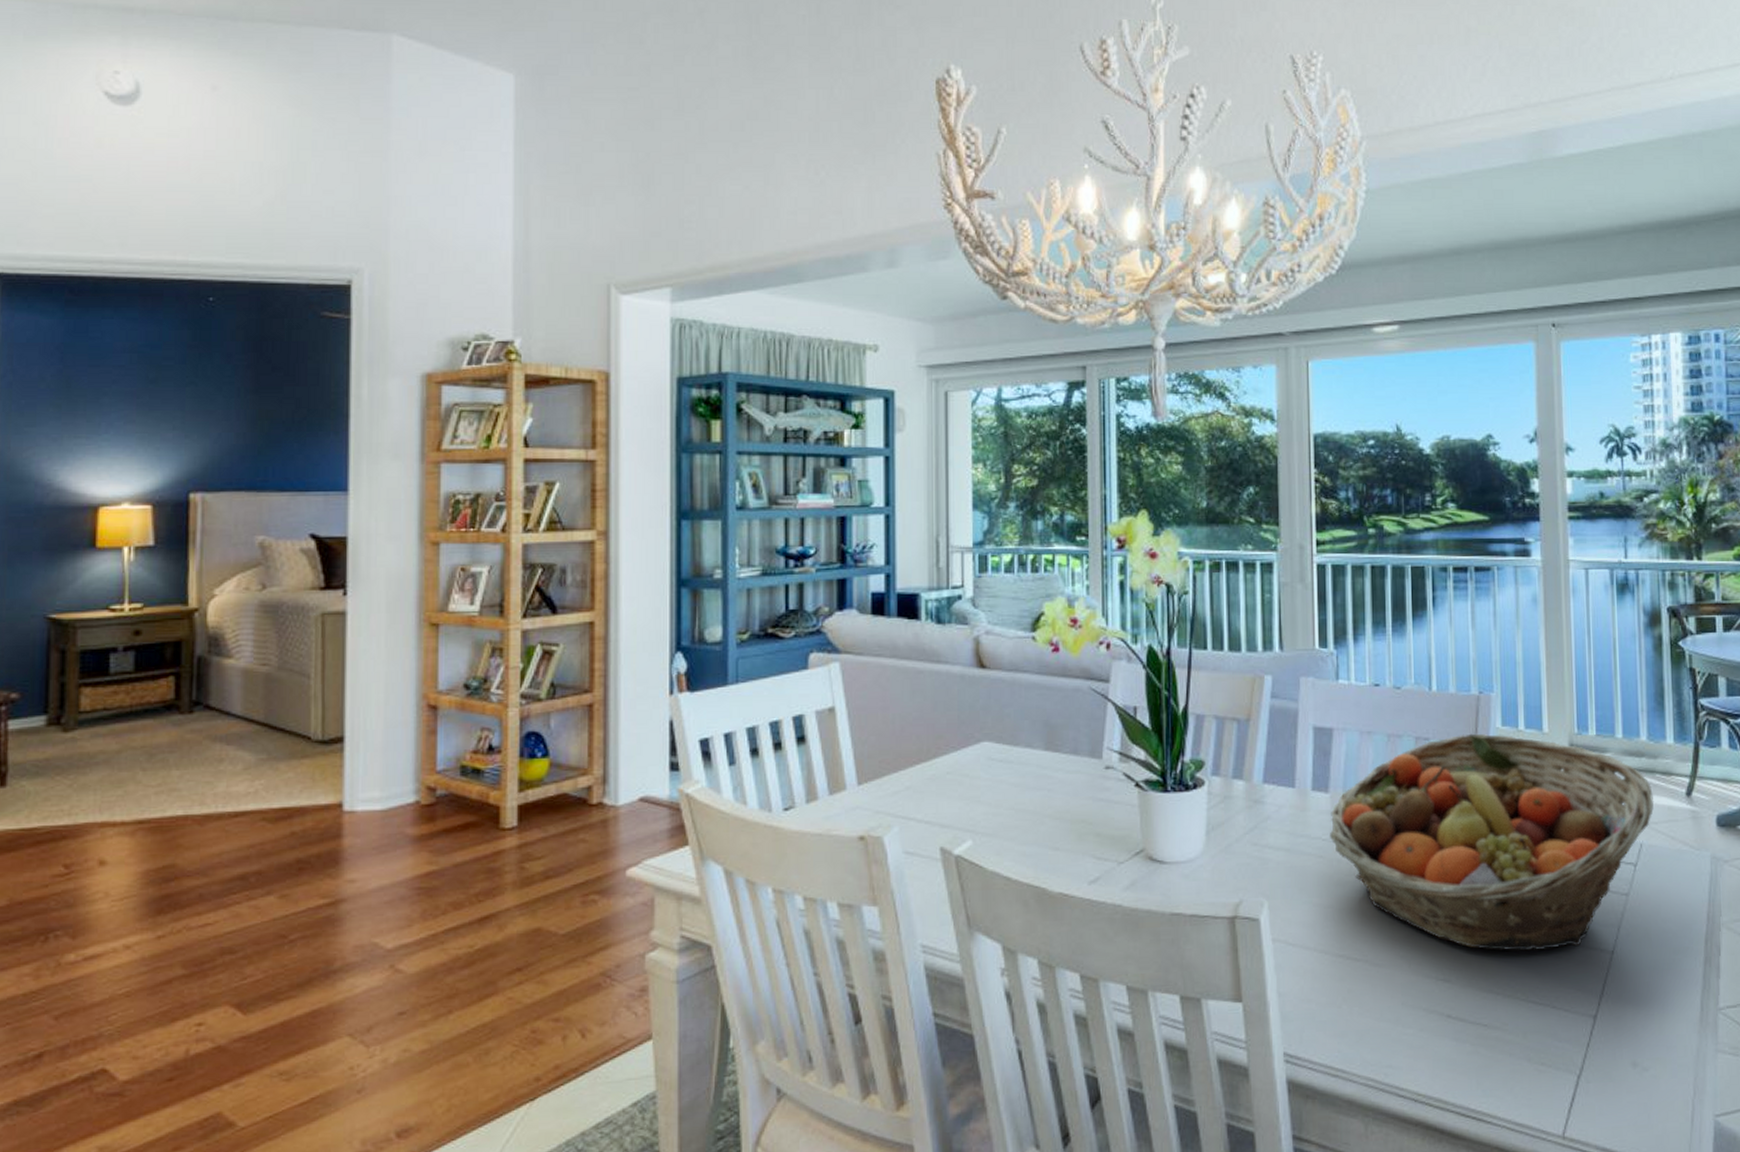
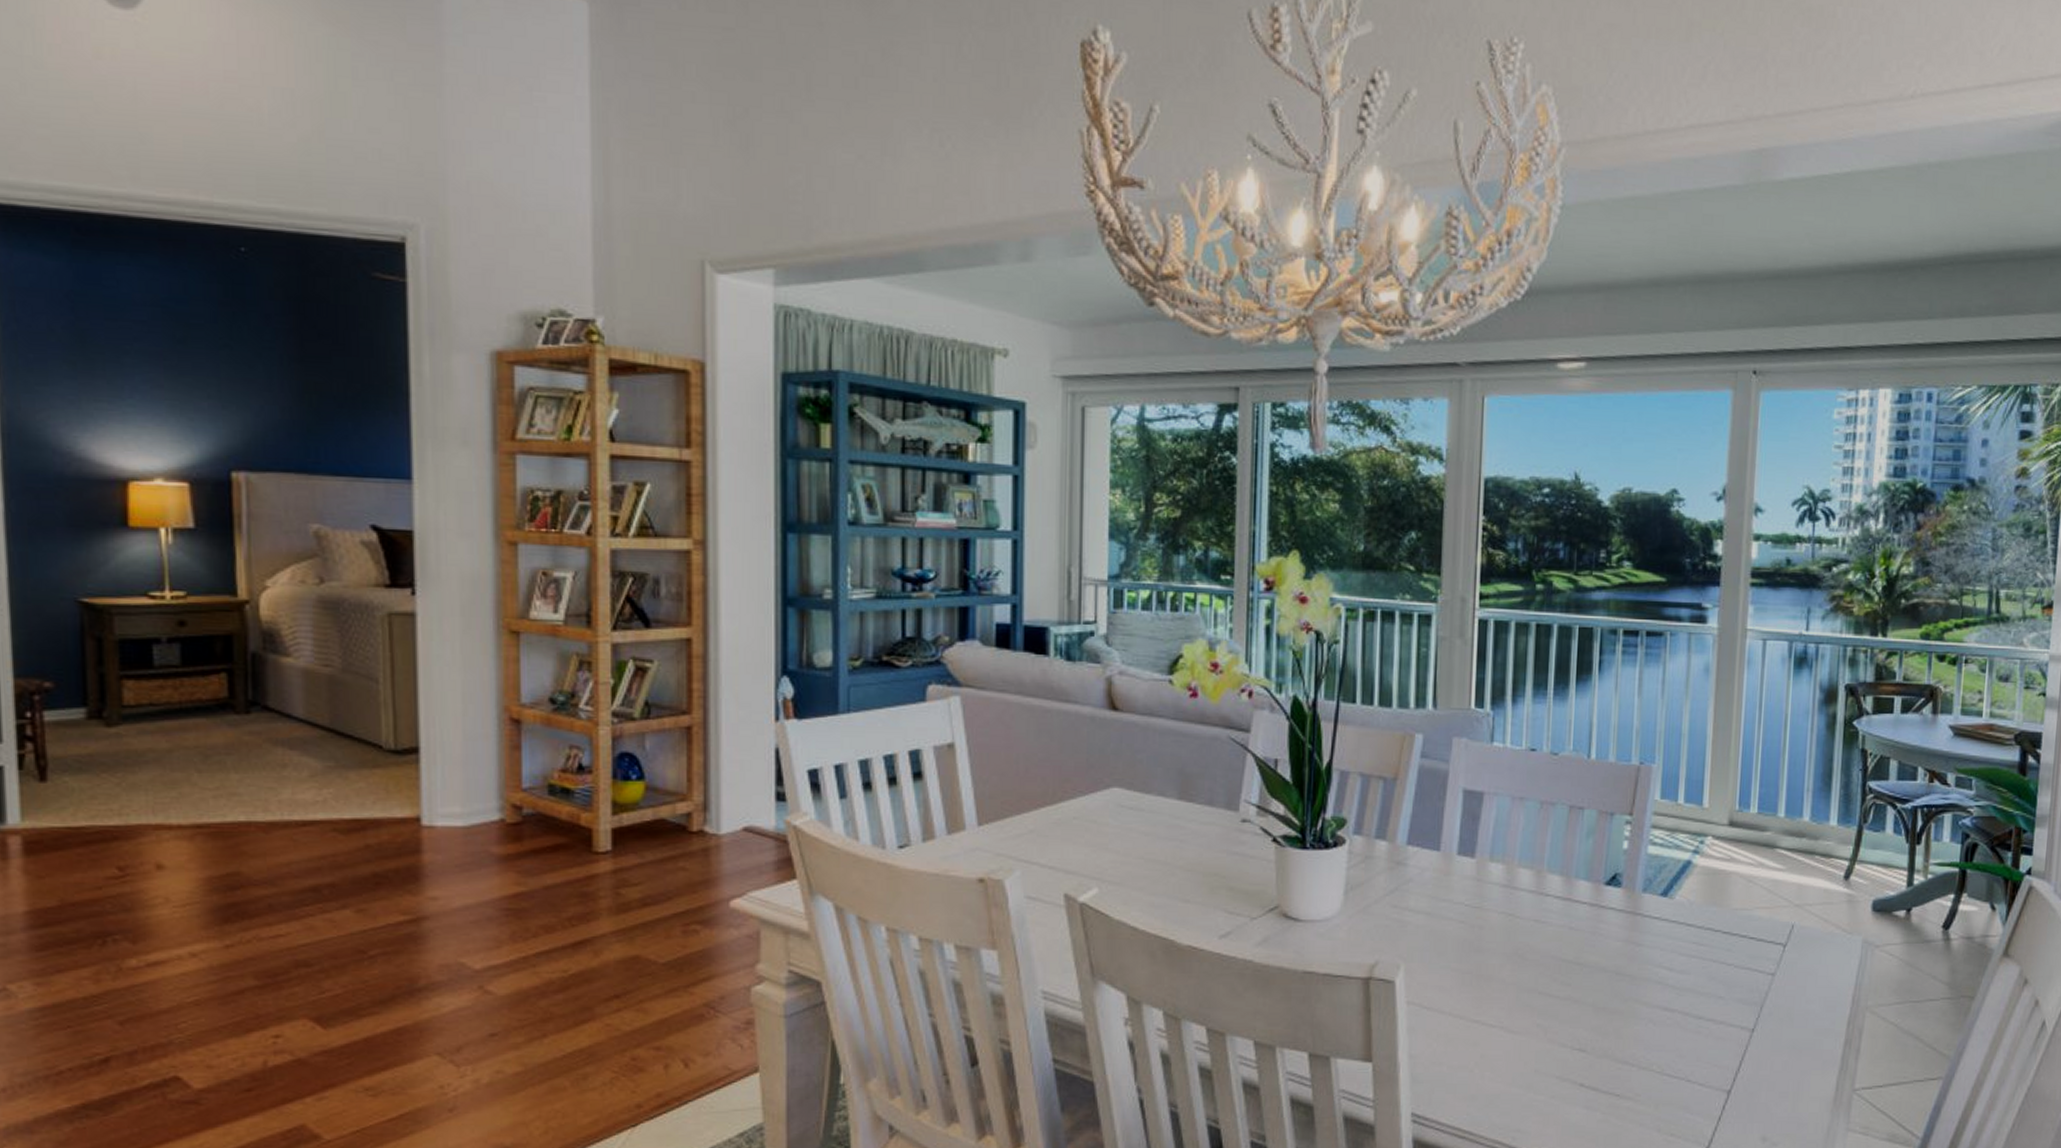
fruit basket: present [1330,733,1655,951] -> none [1473,805,1811,1025]

